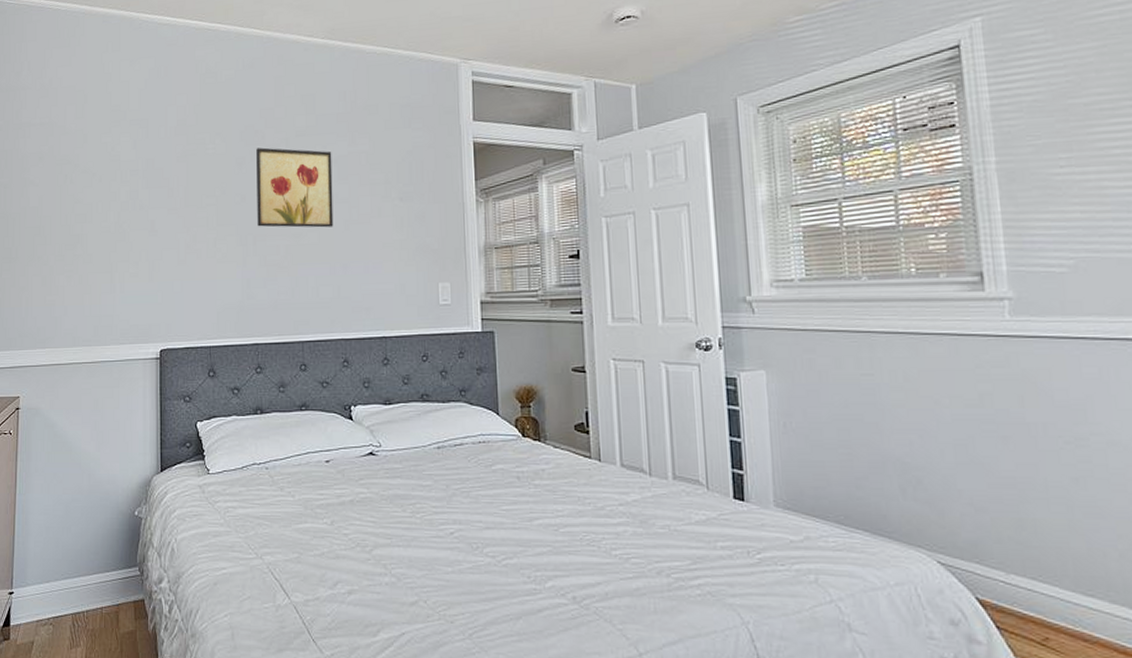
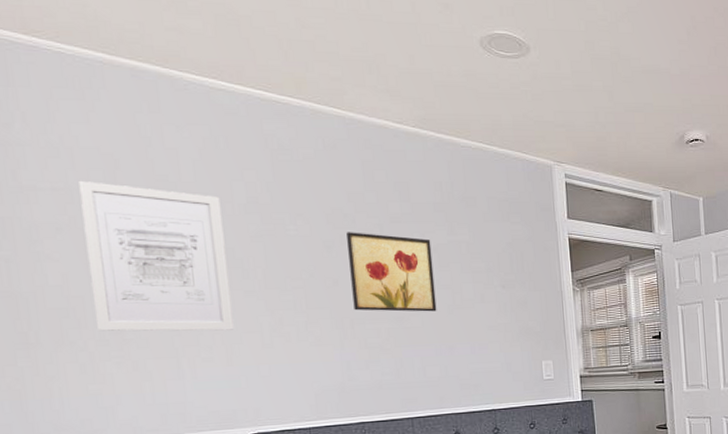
wall art: none [57,115,157,248] -> present [78,180,234,331]

